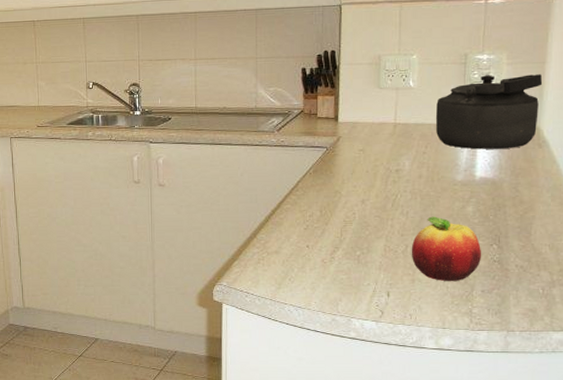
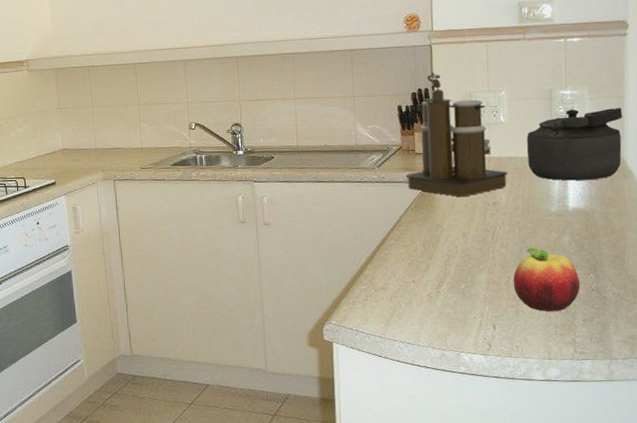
coffee maker: none [306,33,414,163] -> present [405,72,508,197]

